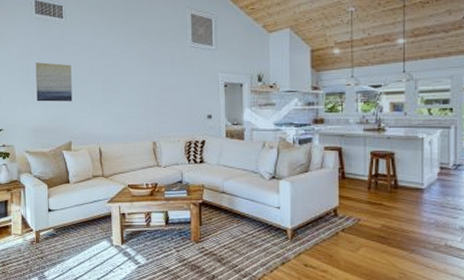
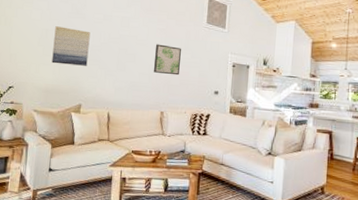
wall art: none [141,70,168,102] -> present [154,44,181,76]

